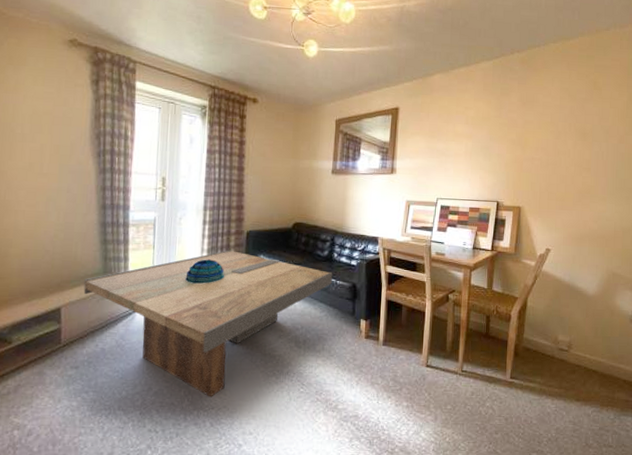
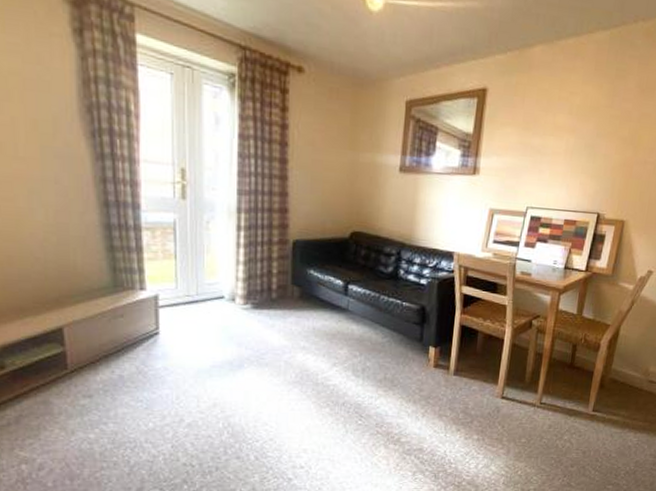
coffee table: present [83,250,332,397] -> none [89,262,397,430]
decorative bowl: present [185,259,225,284] -> none [218,273,267,303]

